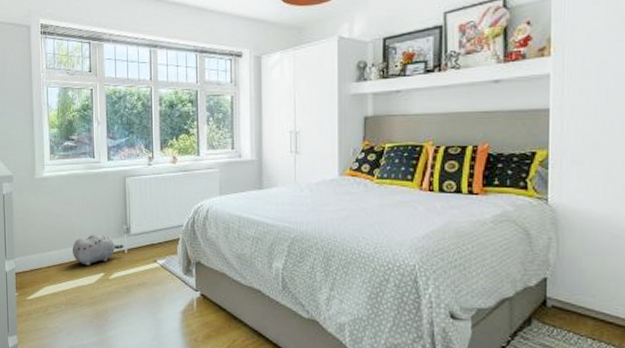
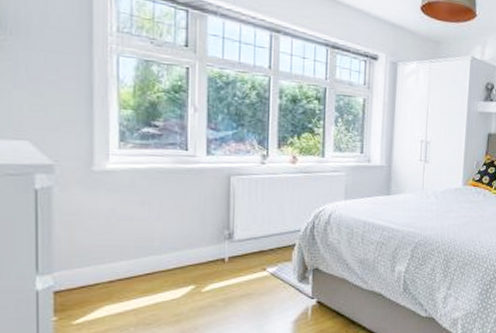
plush toy: present [72,234,124,266] -> none [148,240,224,278]

